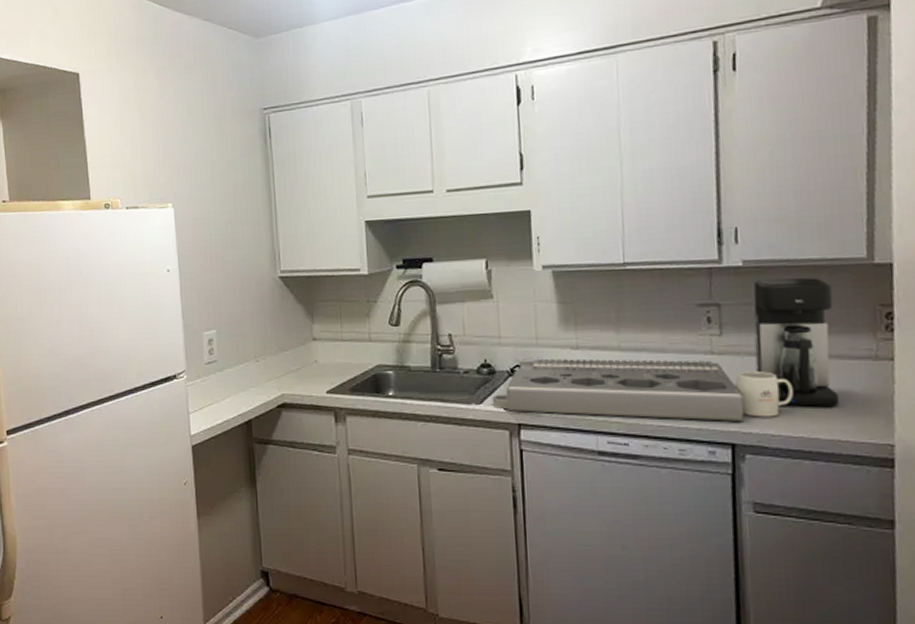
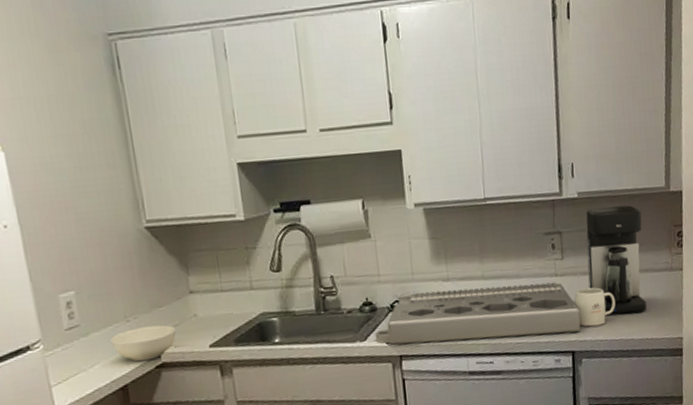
bowl: none [241,367,298,400] -> present [110,325,177,362]

